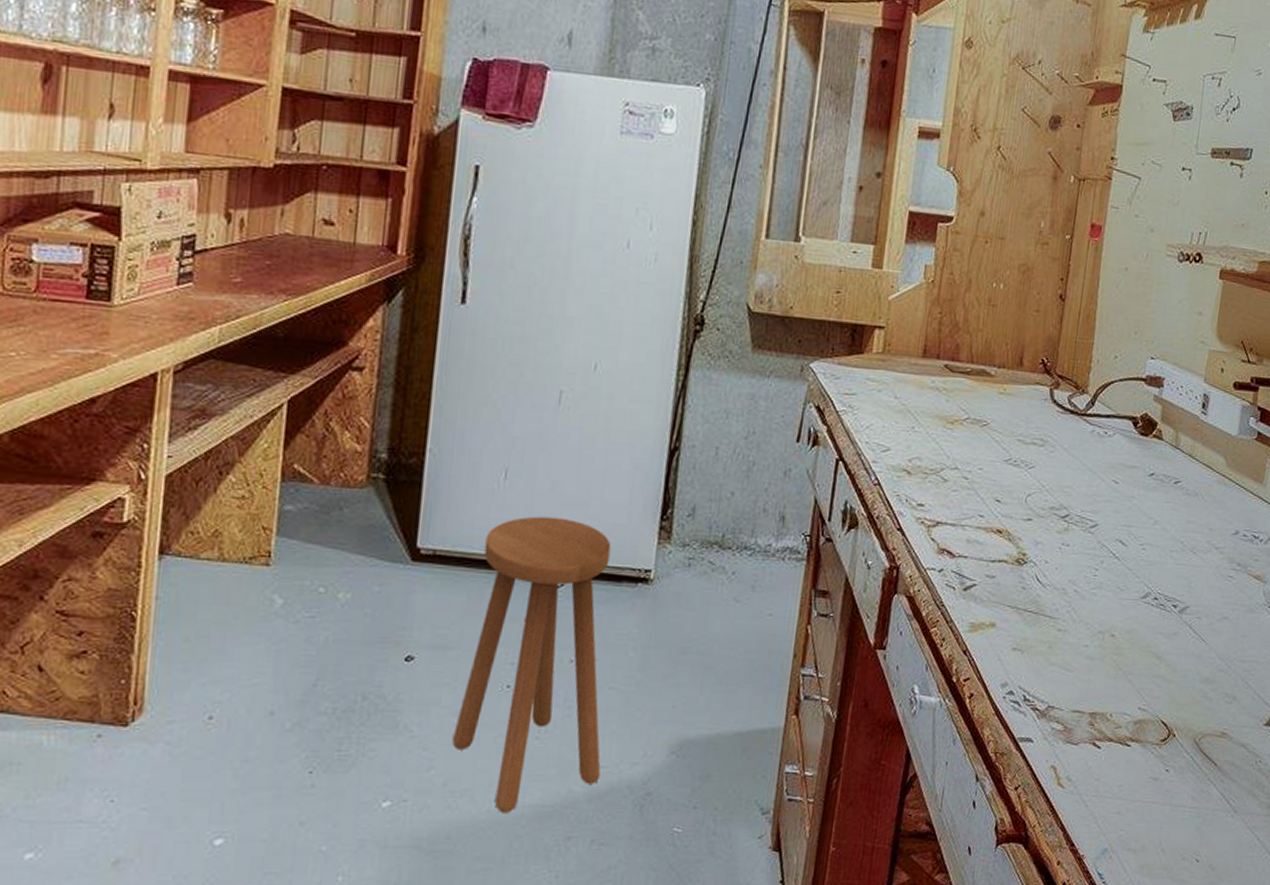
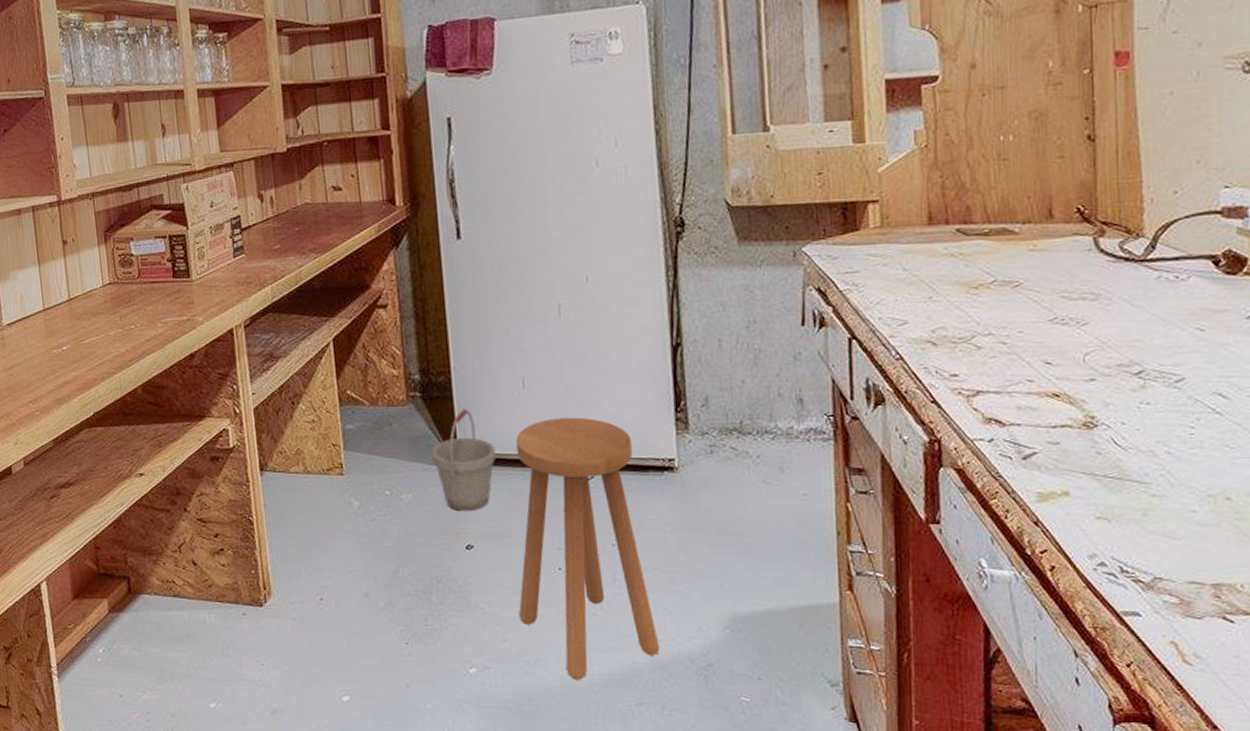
bucket: none [385,497,460,618] -> present [432,409,496,512]

